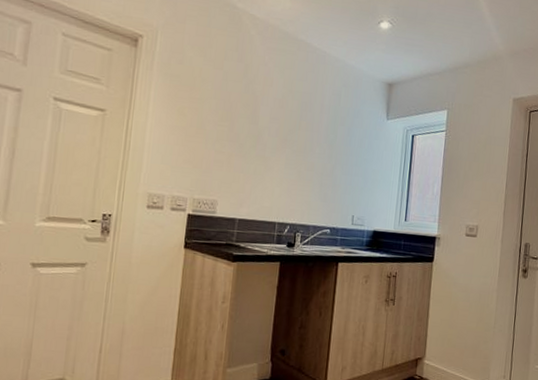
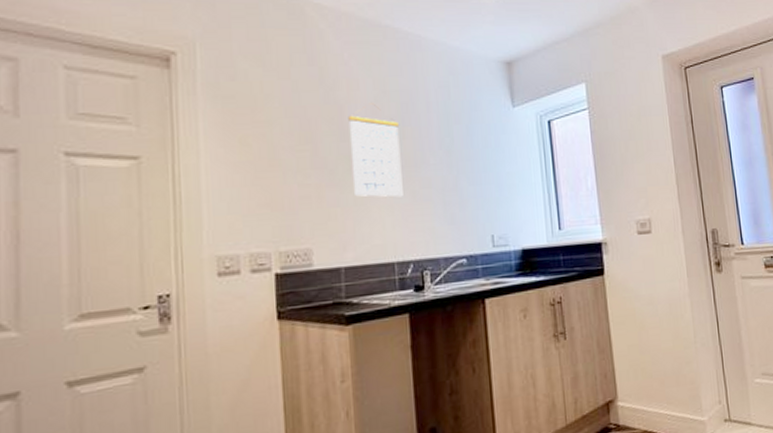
calendar: none [255,98,297,174] -> present [348,103,403,197]

